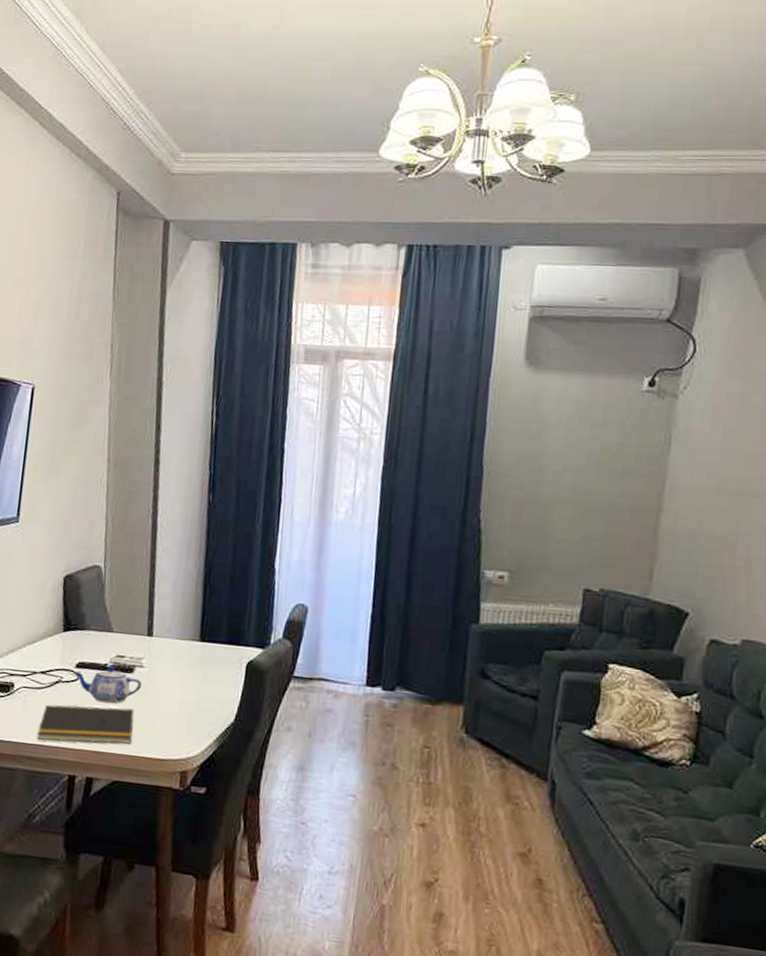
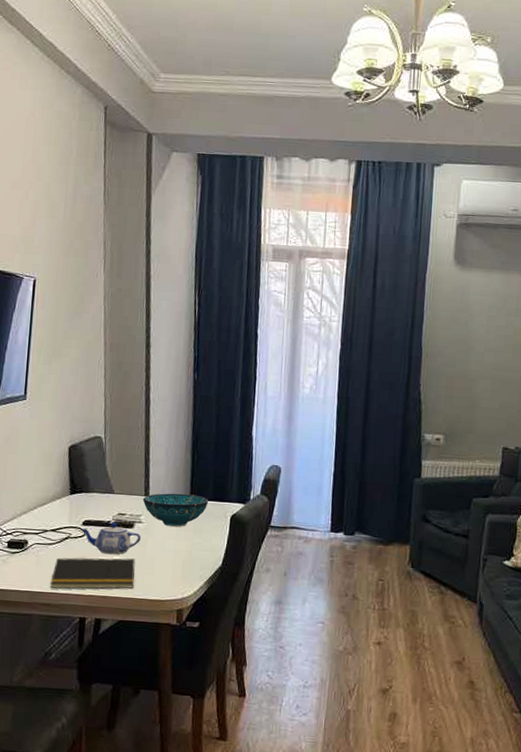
decorative bowl: none [145,633,222,674] -> present [142,493,209,528]

